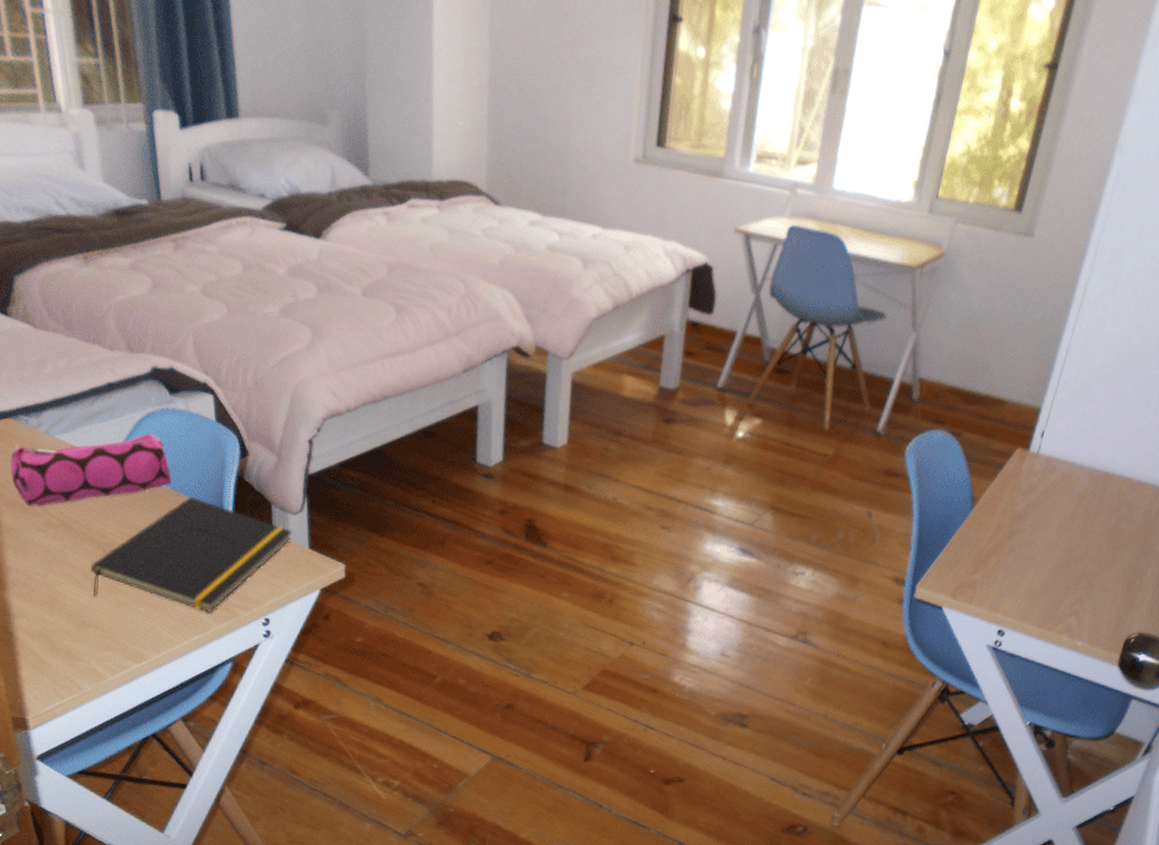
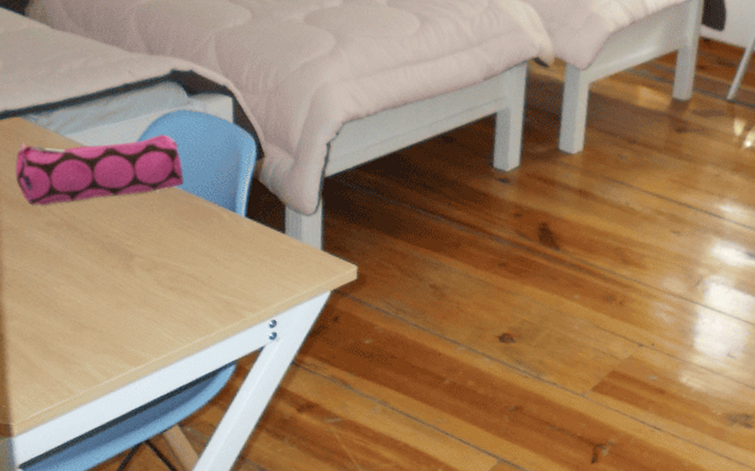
notepad: present [90,496,293,613] -> none [91,197,306,314]

